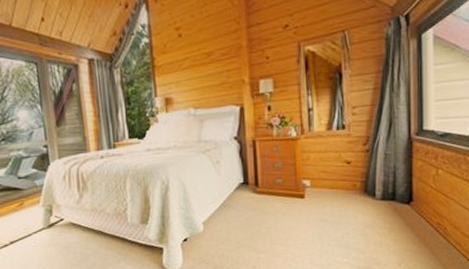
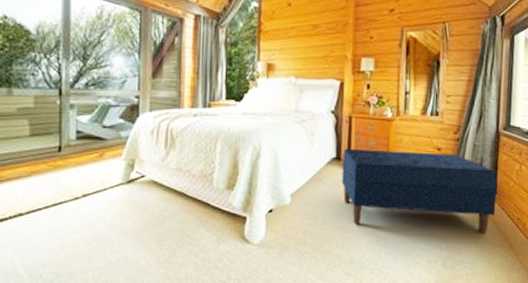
bench: none [250,166,413,245] -> present [341,148,497,233]

